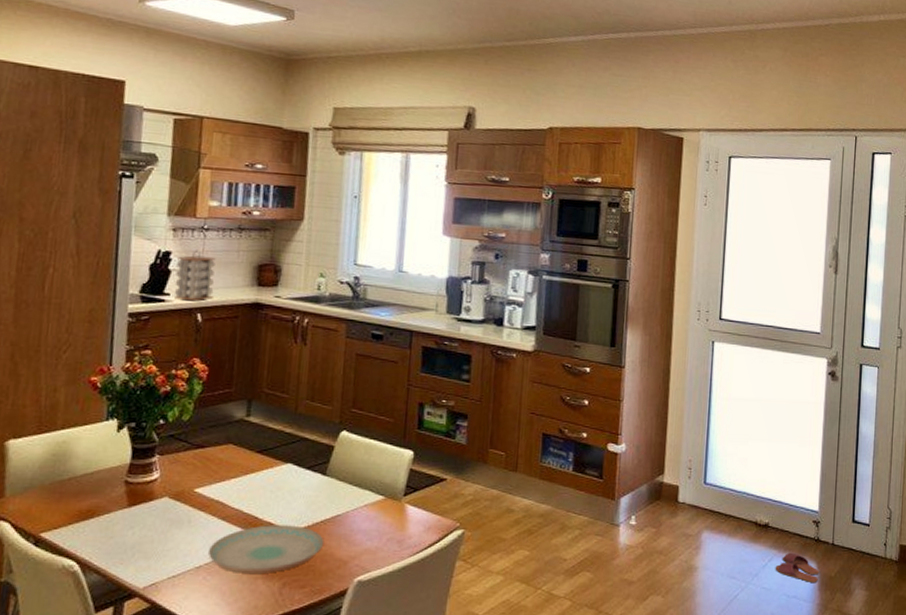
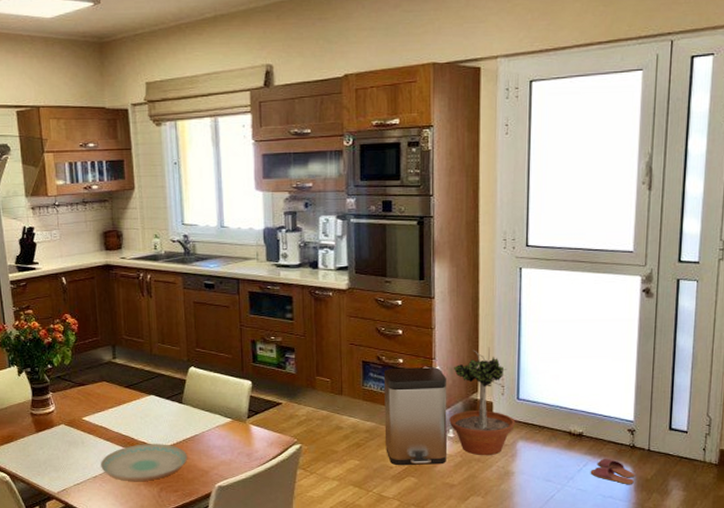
spice rack: present [175,249,216,302] -> none [38,224,72,268]
pedal bin: none [560,442,633,557] -> present [383,367,447,465]
potted tree: none [632,424,702,547] -> present [449,347,516,455]

